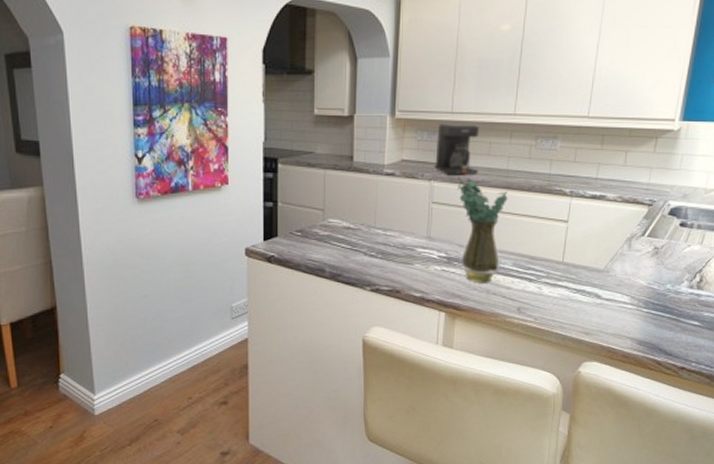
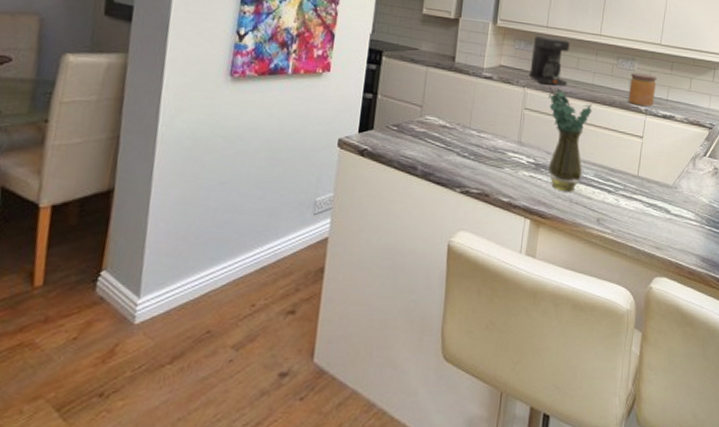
jar: none [549,152,584,188] -> present [627,72,657,107]

